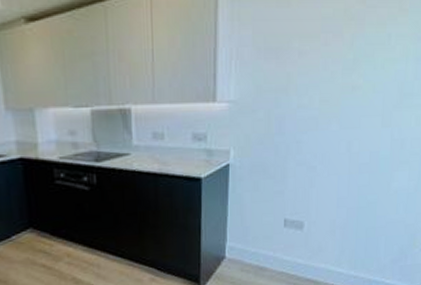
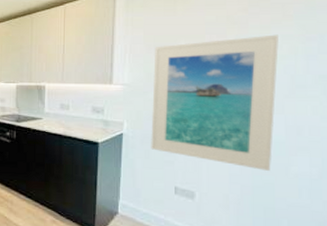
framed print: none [260,33,393,190] -> present [151,34,279,171]

